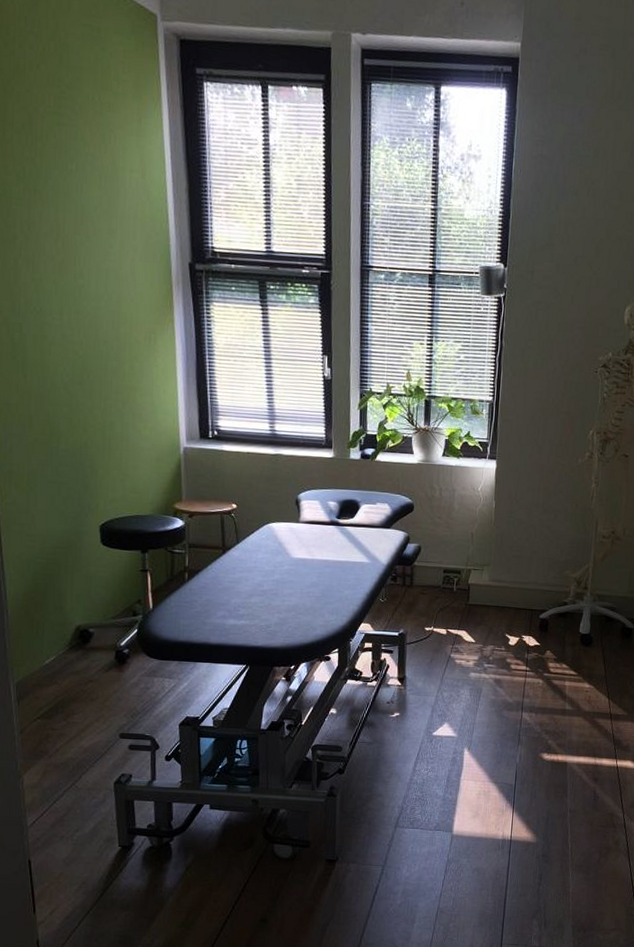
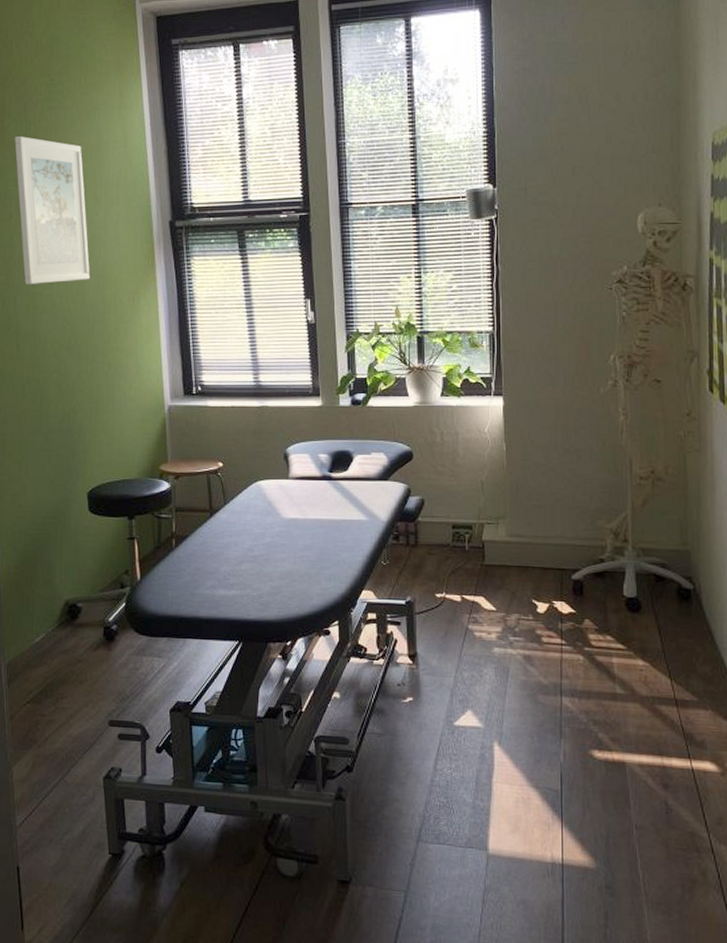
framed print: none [18,149,104,315] -> present [14,135,91,285]

